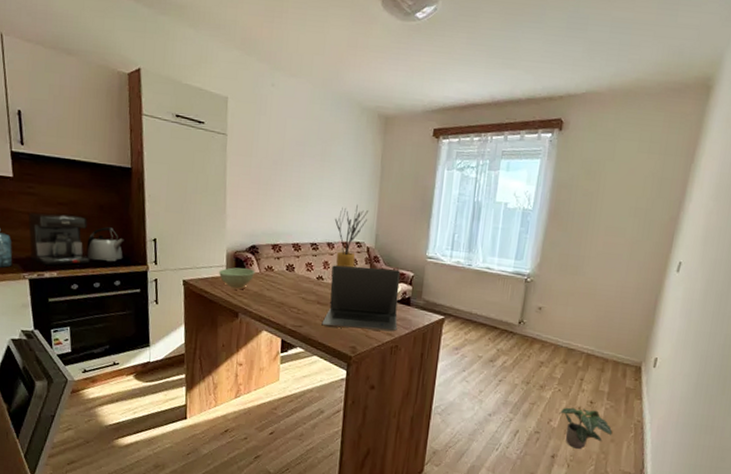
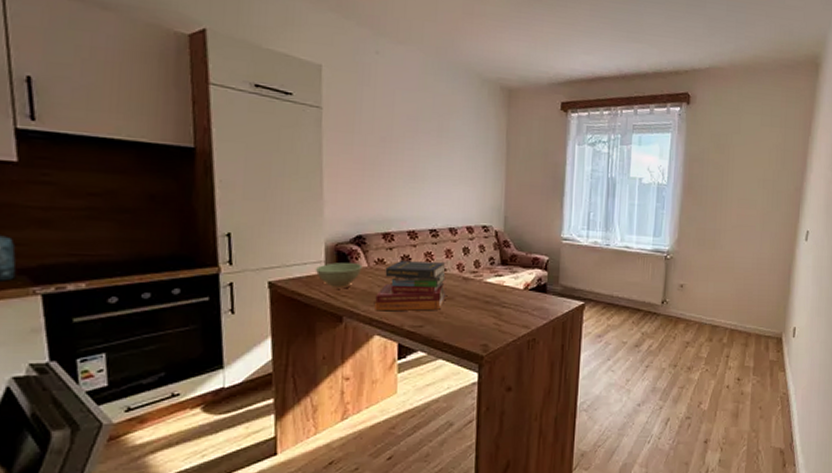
coffee maker: present [28,212,91,266] -> none [41,206,138,275]
kettle: present [86,227,124,262] -> none [130,221,186,265]
books: none [264,269,323,314] -> present [375,261,447,312]
laptop computer: present [322,265,401,332] -> none [446,253,534,324]
vase: present [334,204,369,268] -> none [456,184,496,255]
potted plant: present [559,407,613,449] -> none [708,387,761,430]

